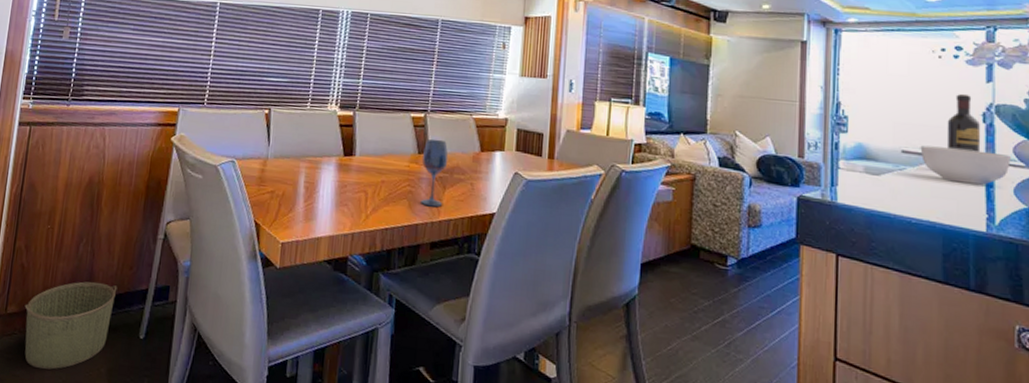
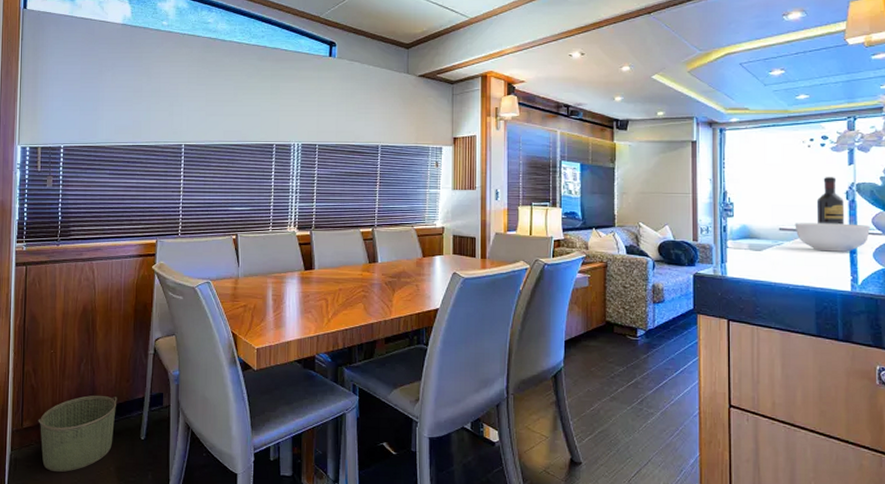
wineglass: present [421,138,449,208] -> none [373,249,395,308]

